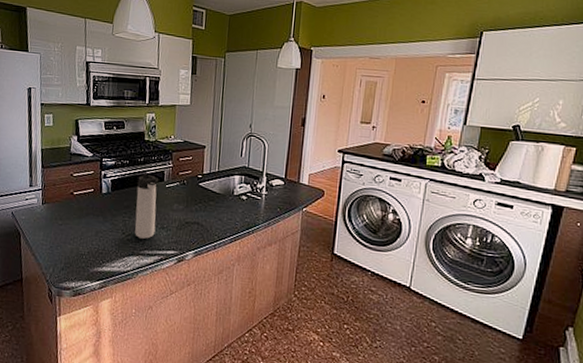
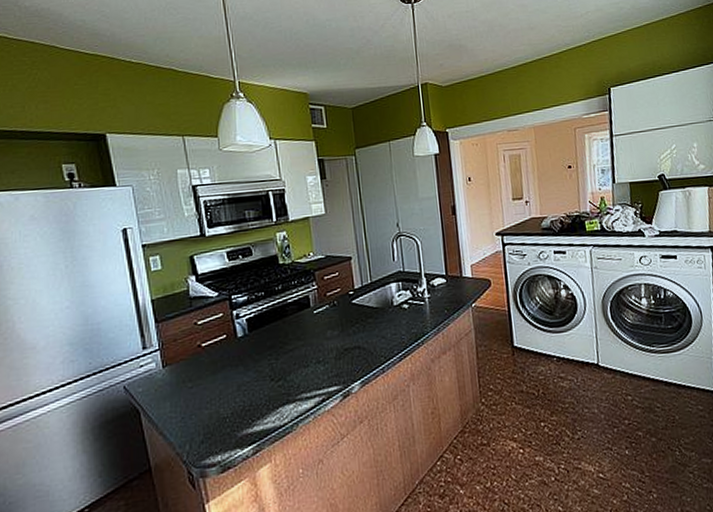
thermos bottle: present [135,173,159,239] -> none [279,301,311,381]

